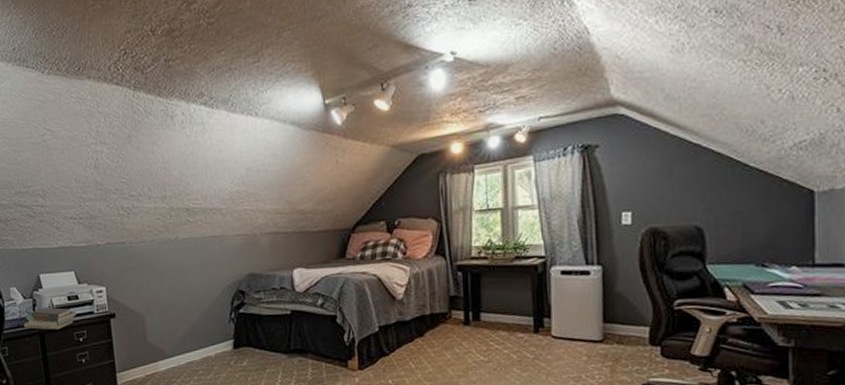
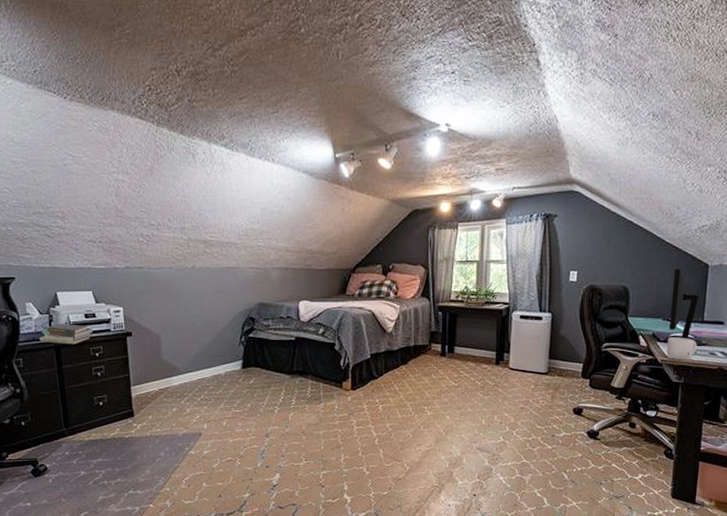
monitor: none [761,198,817,297] -> present [665,269,703,346]
mug: none [765,286,809,317] -> present [666,337,697,361]

